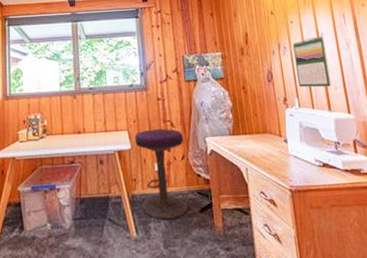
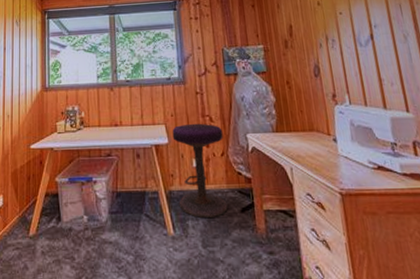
calendar: present [293,35,332,88] -> none [342,27,387,83]

